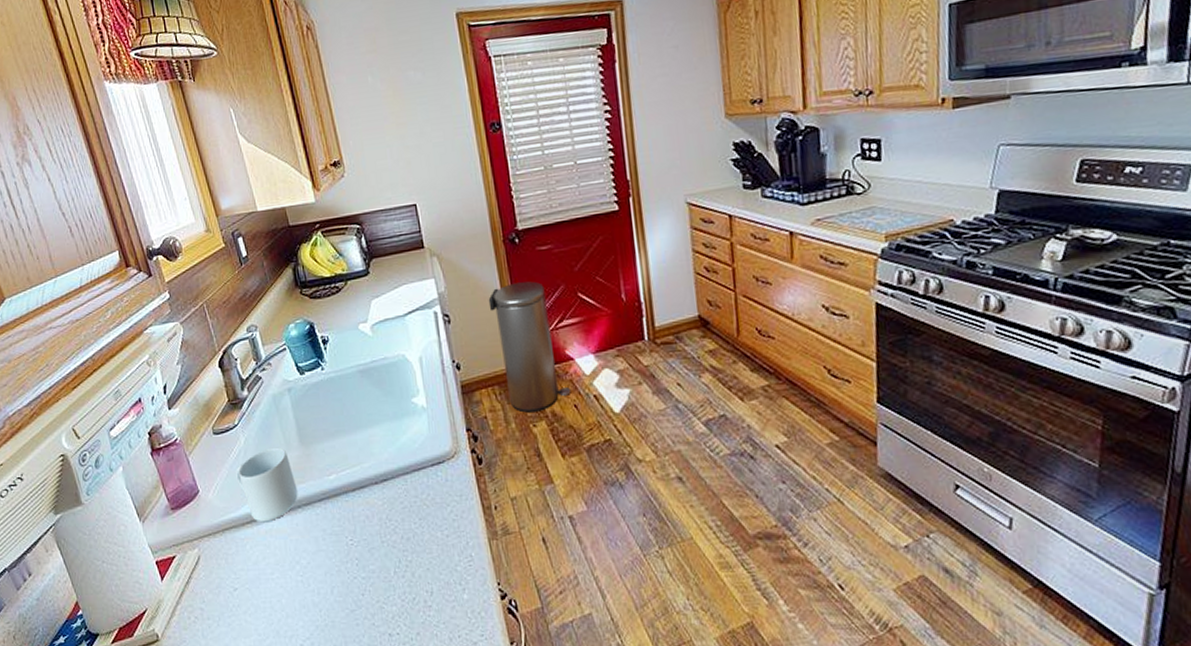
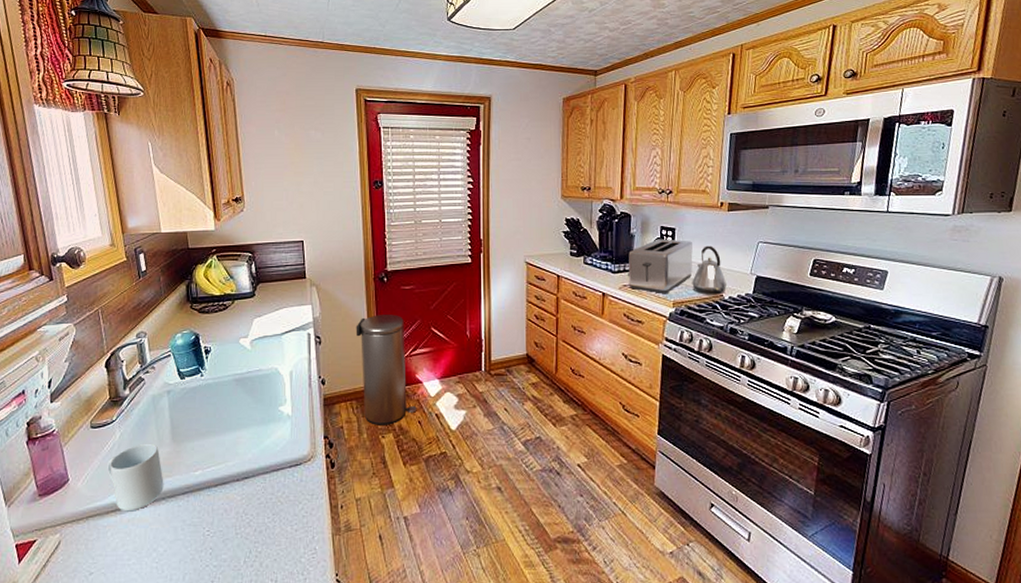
toaster: none [820,153,909,226] -> present [628,239,693,294]
kettle: none [909,156,959,222] -> present [692,246,728,295]

